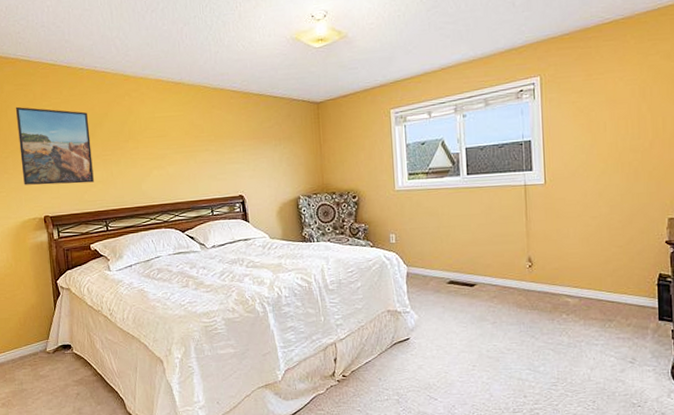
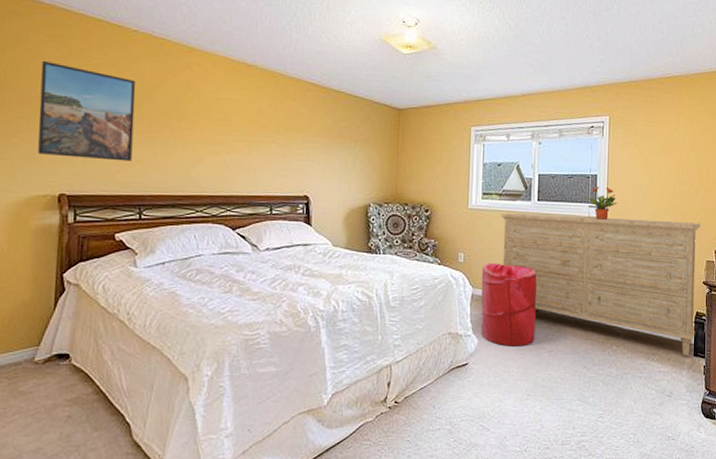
laundry hamper: none [414,240,476,320] -> present [481,262,538,347]
dresser: none [430,178,660,320] -> present [502,212,701,356]
potted plant: none [522,151,557,187] -> present [588,186,618,220]

